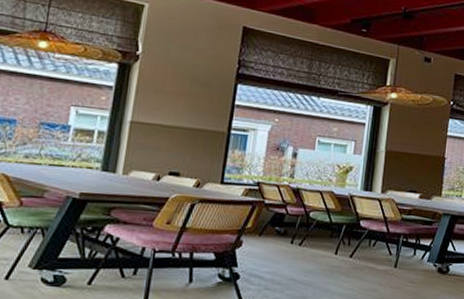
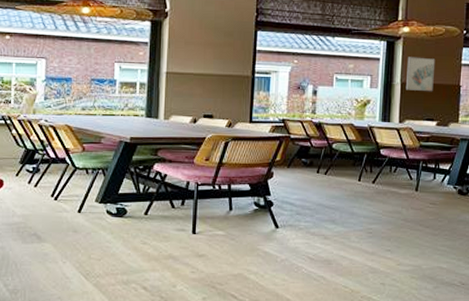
wall art: none [389,124,422,163] -> present [405,57,436,92]

